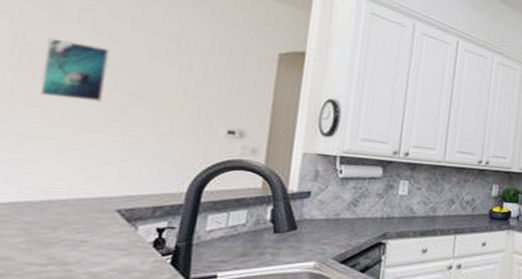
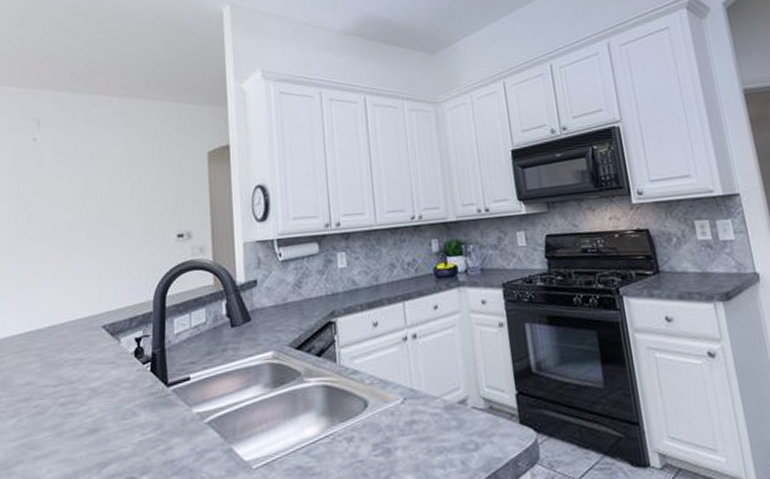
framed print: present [39,37,109,102] -> none [35,181,79,233]

